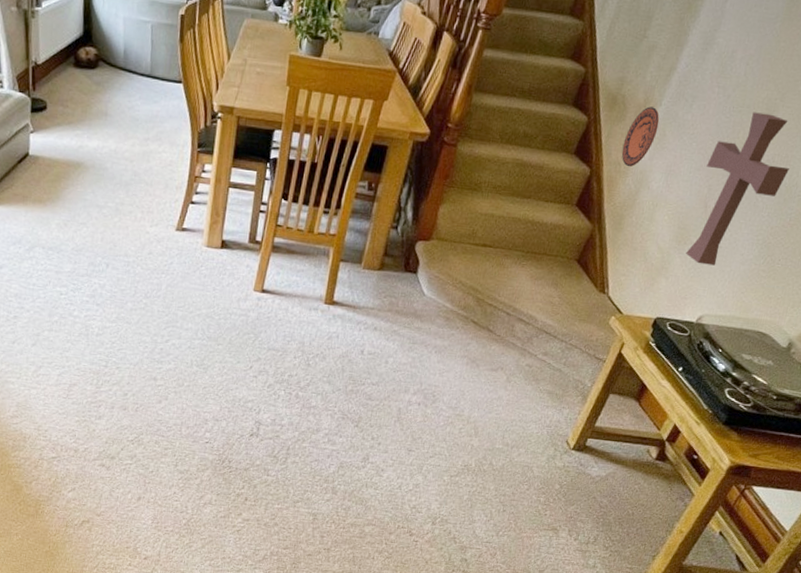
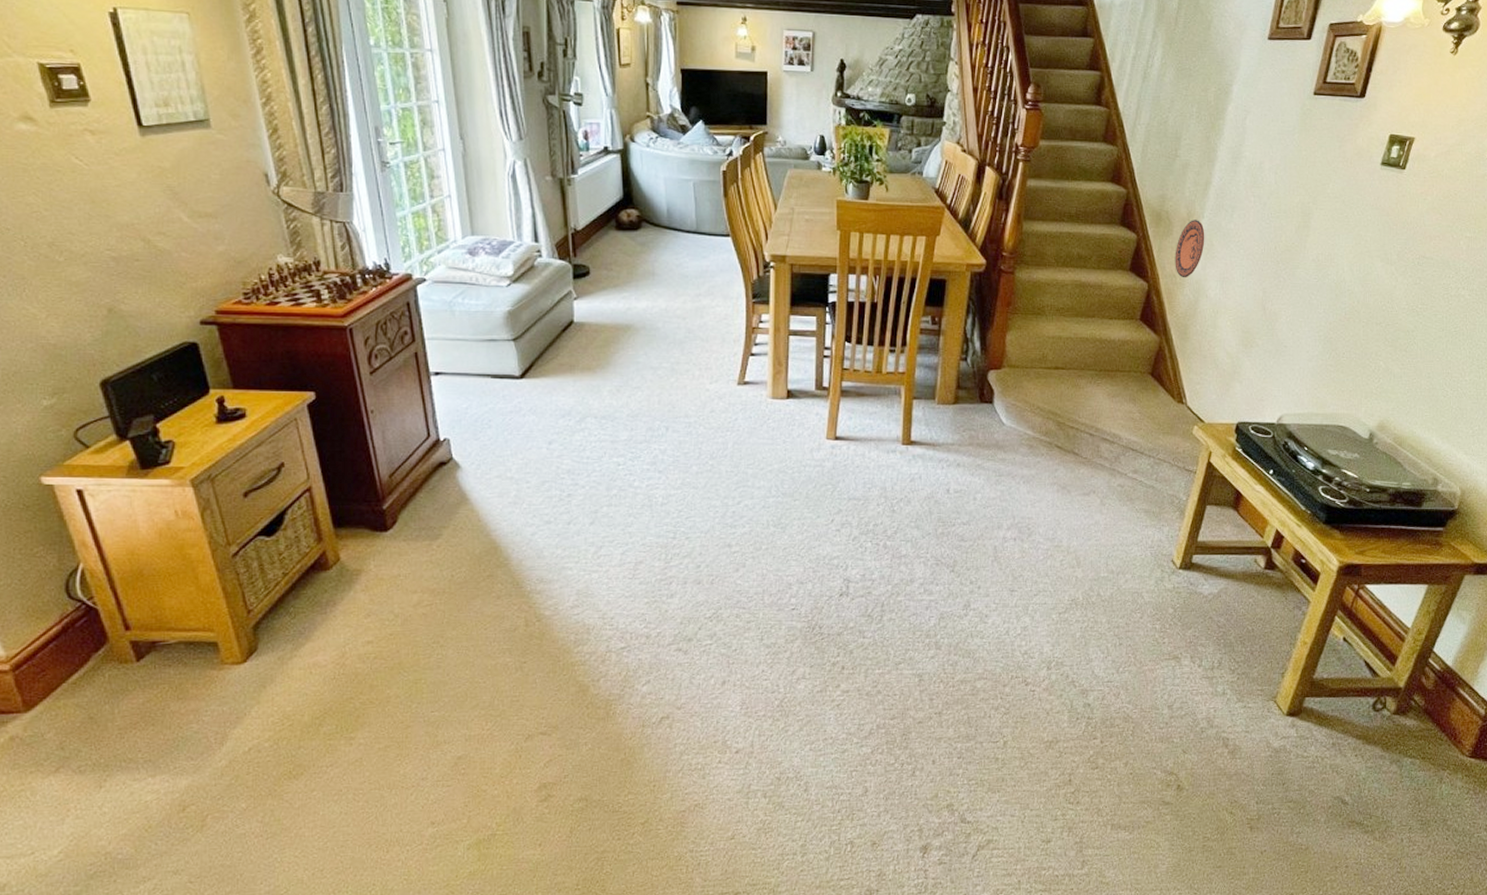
decorative cross: present [686,112,789,266] -> none [1254,216,1334,365]

